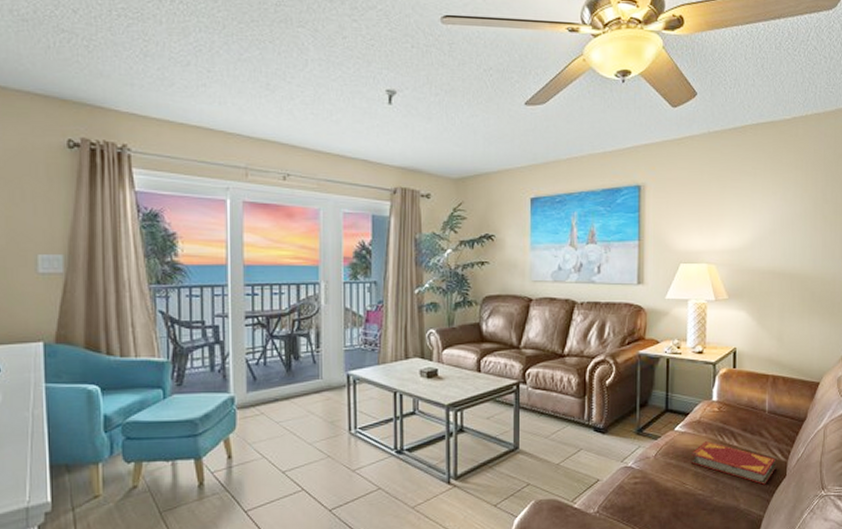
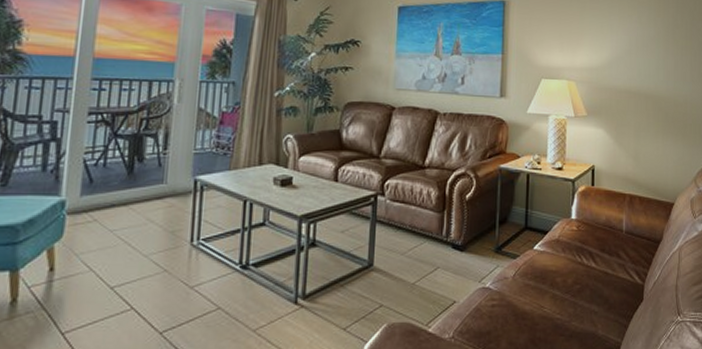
hardback book: present [690,441,775,485] -> none [549,262,633,309]

